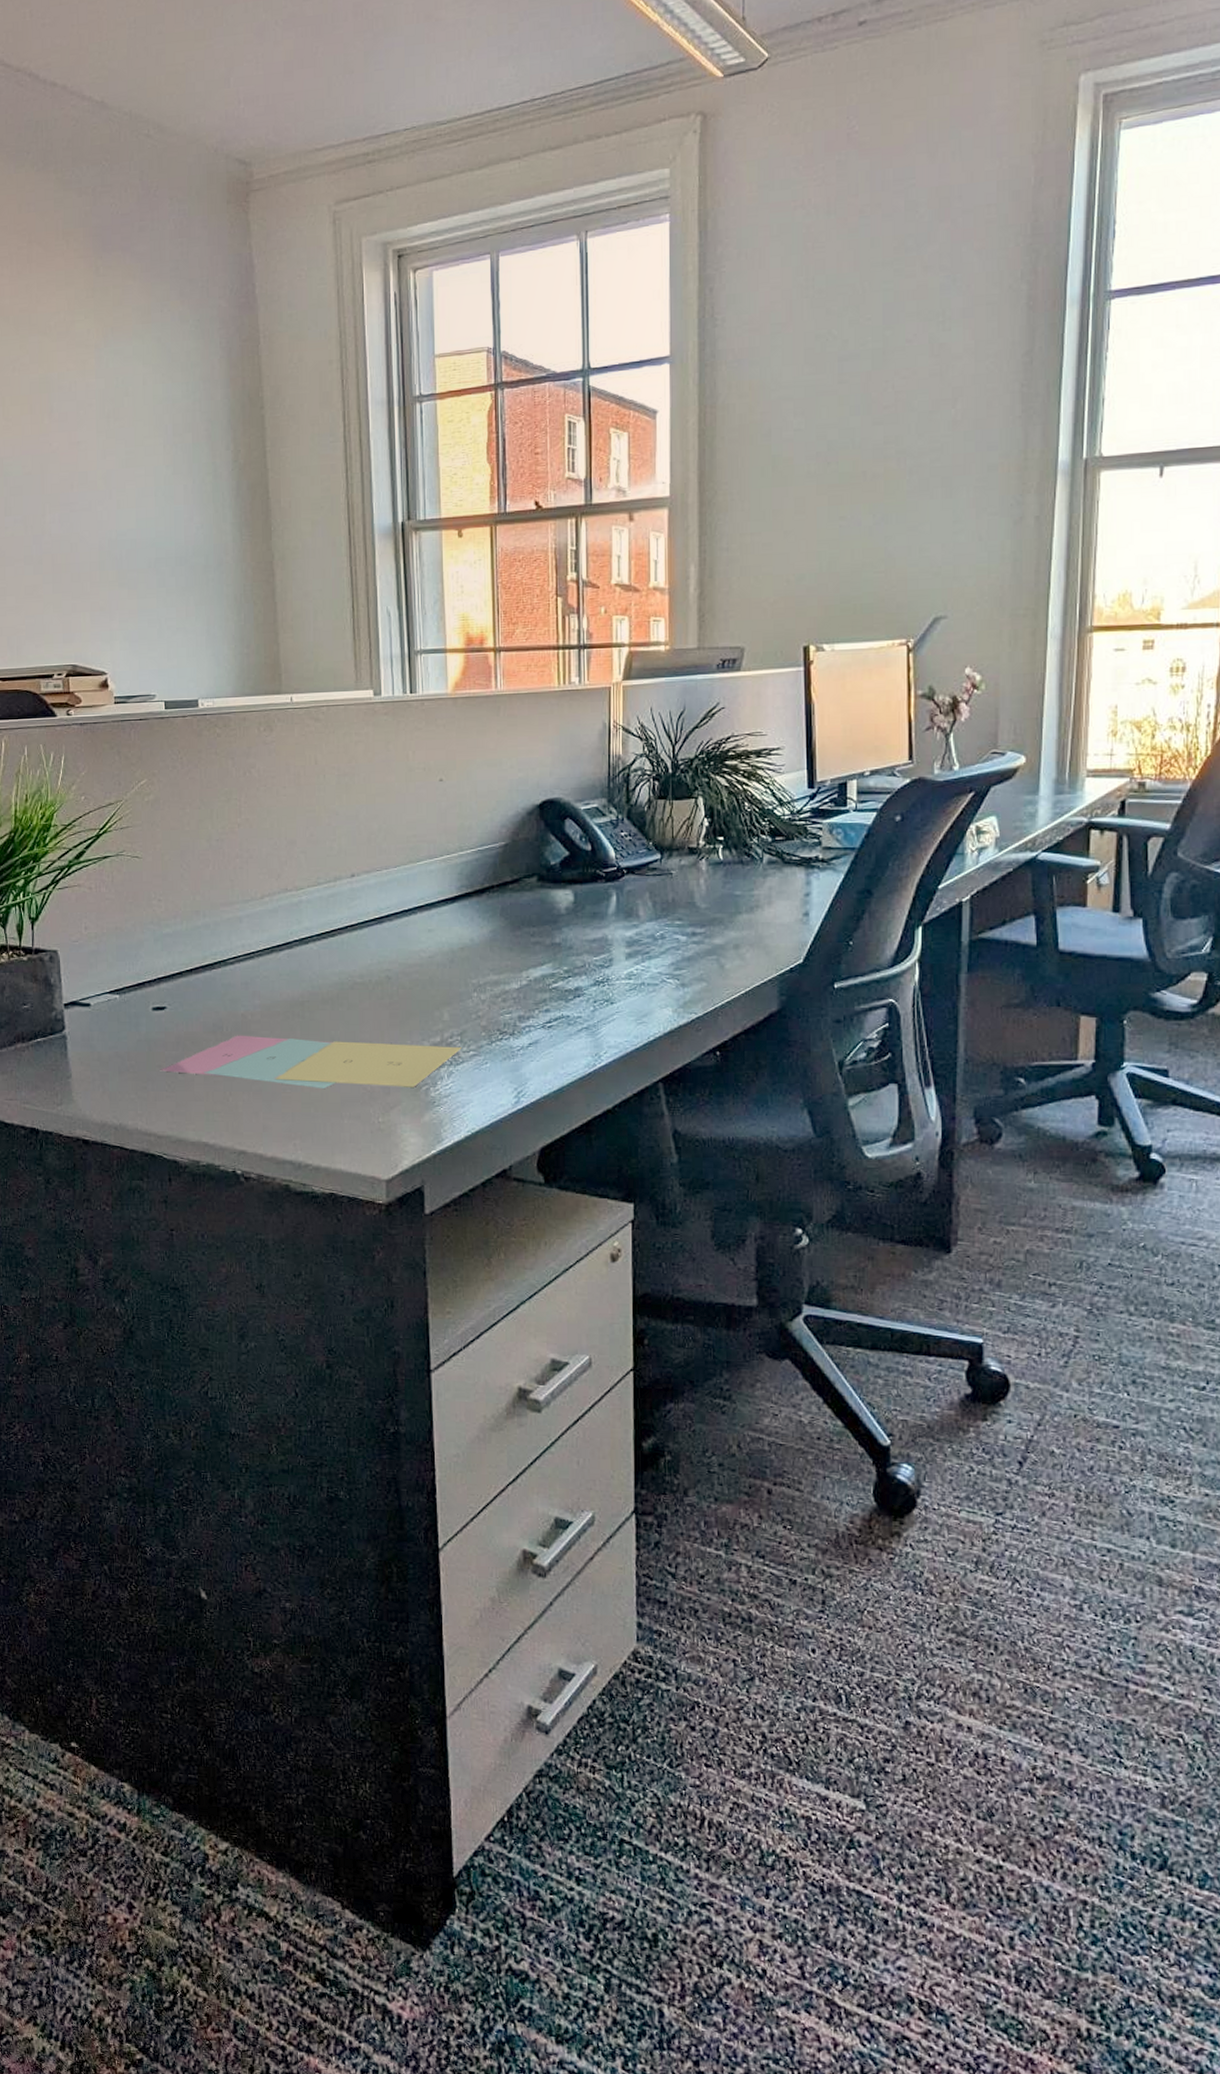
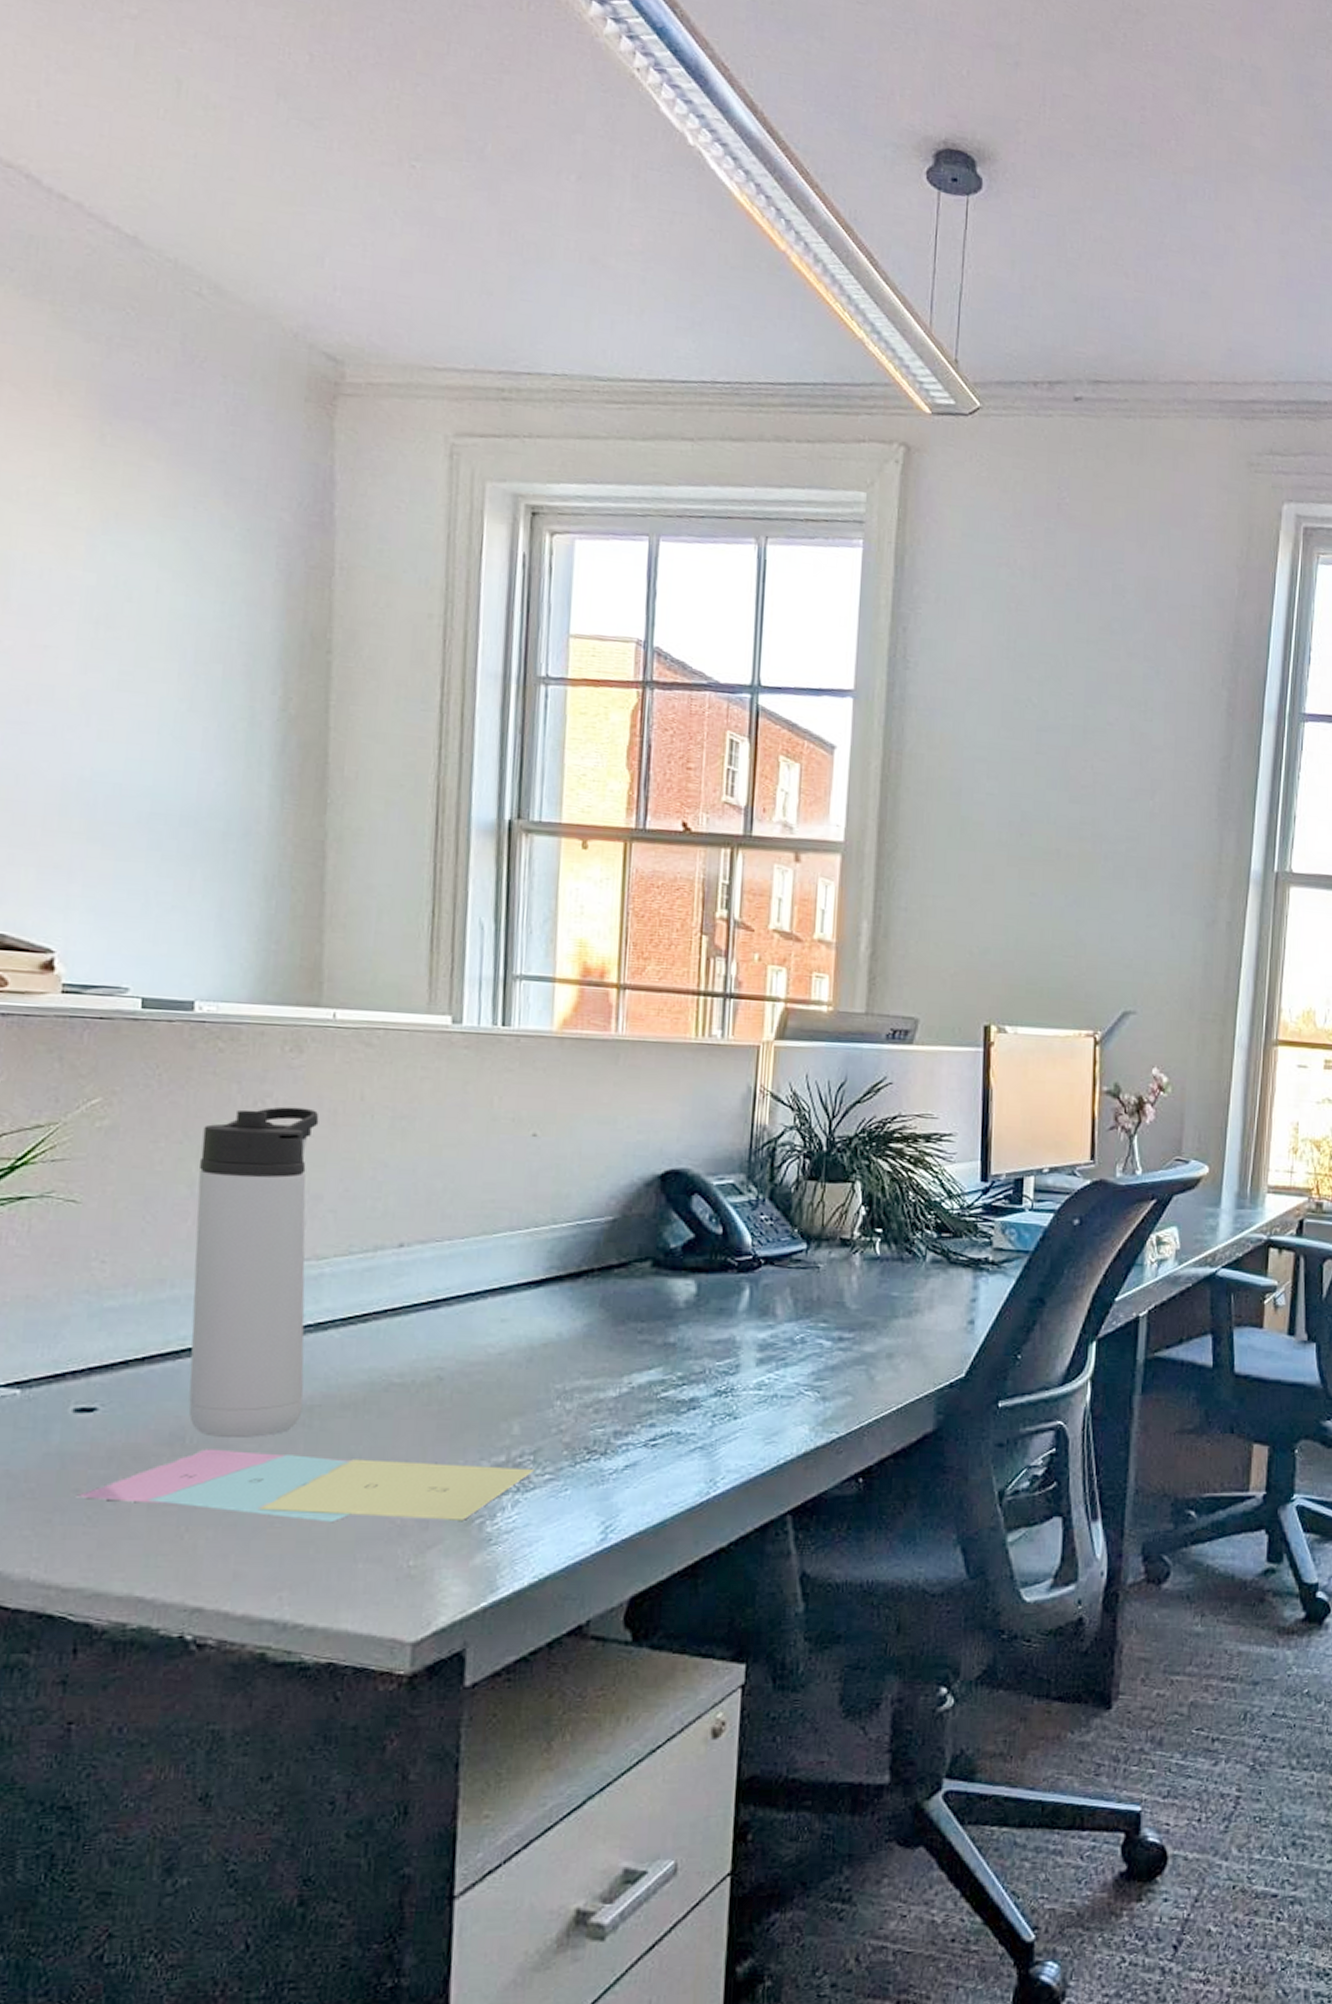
thermos bottle: none [212,774,297,1027] -> present [188,1106,319,1439]

